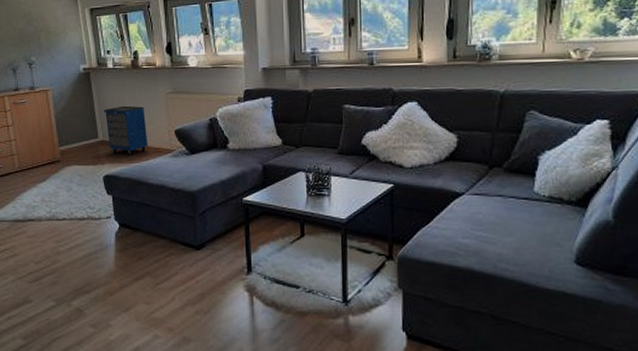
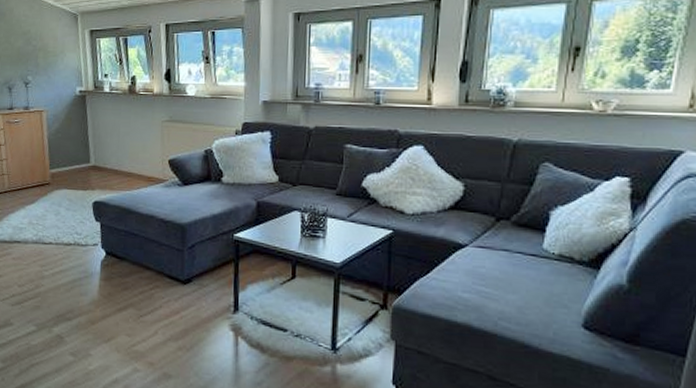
cabinet: present [104,105,148,156] -> none [97,131,141,183]

